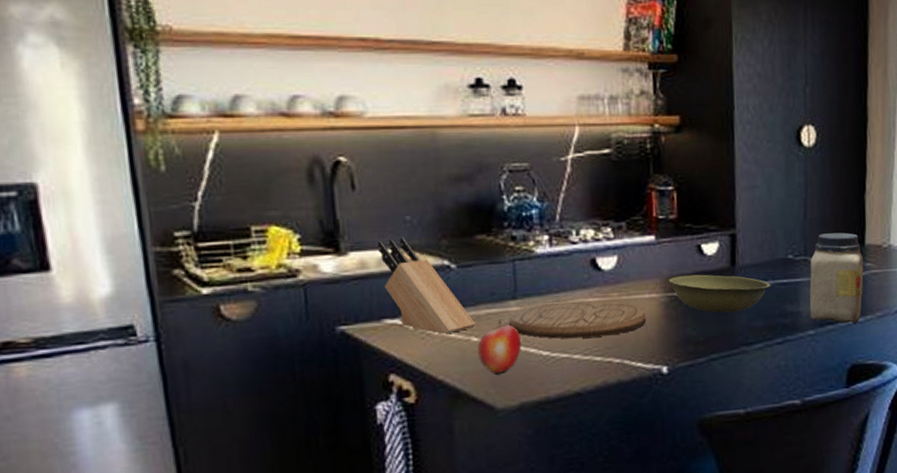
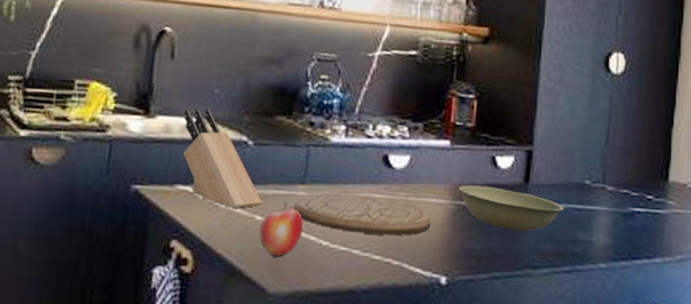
jar: present [809,232,864,324] -> none [603,163,665,264]

